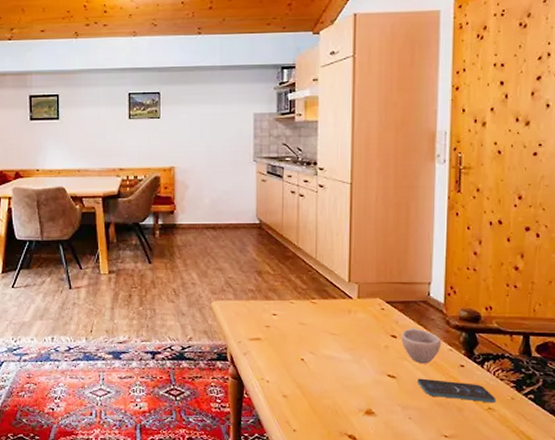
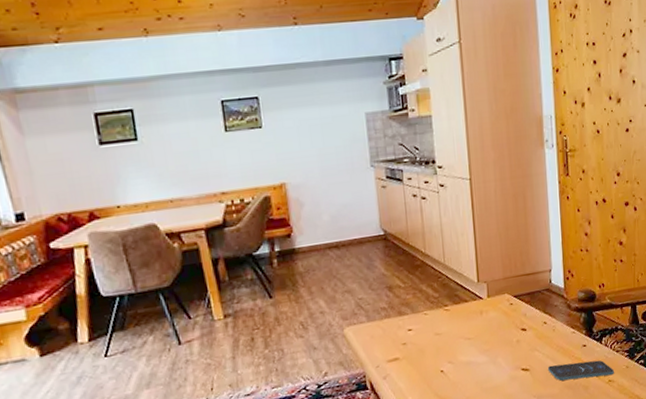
cup: present [401,328,442,364] -> none [530,317,566,352]

